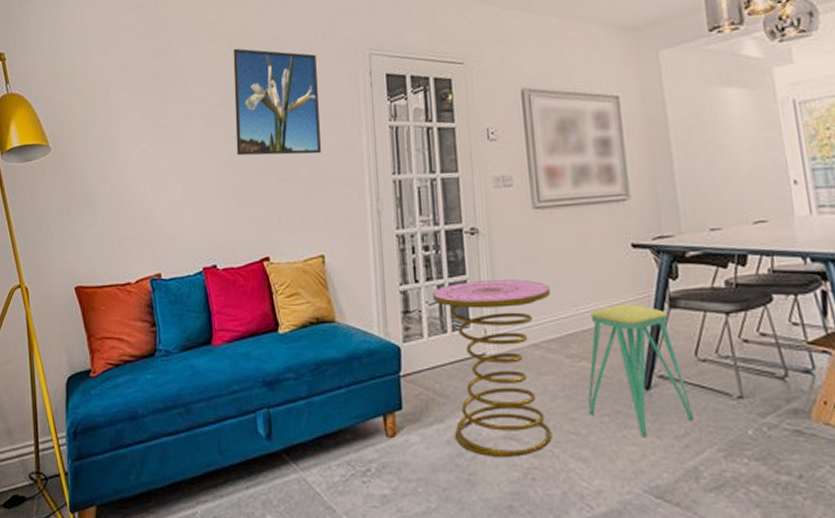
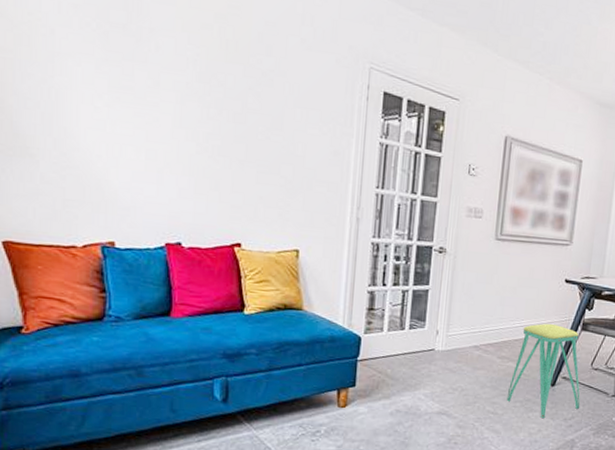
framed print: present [233,48,322,156] -> none [213,22,315,154]
side table: present [432,279,552,457] -> none [396,291,497,427]

